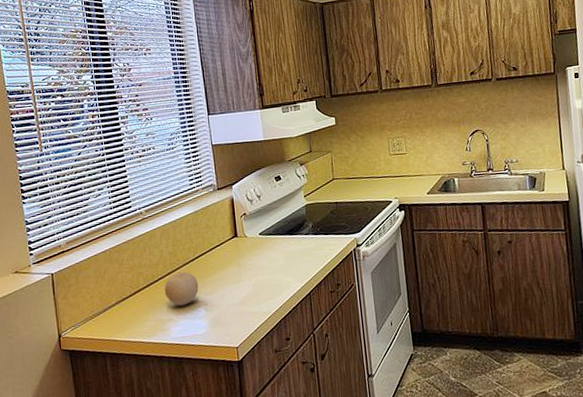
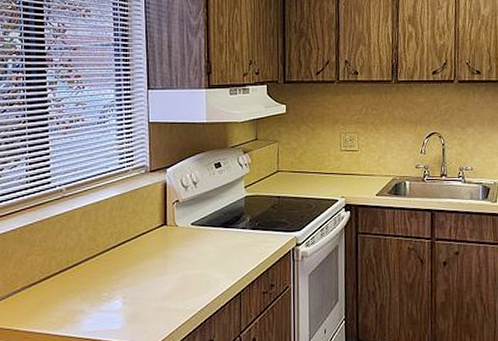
fruit: present [164,272,199,306] -> none [78,259,118,297]

